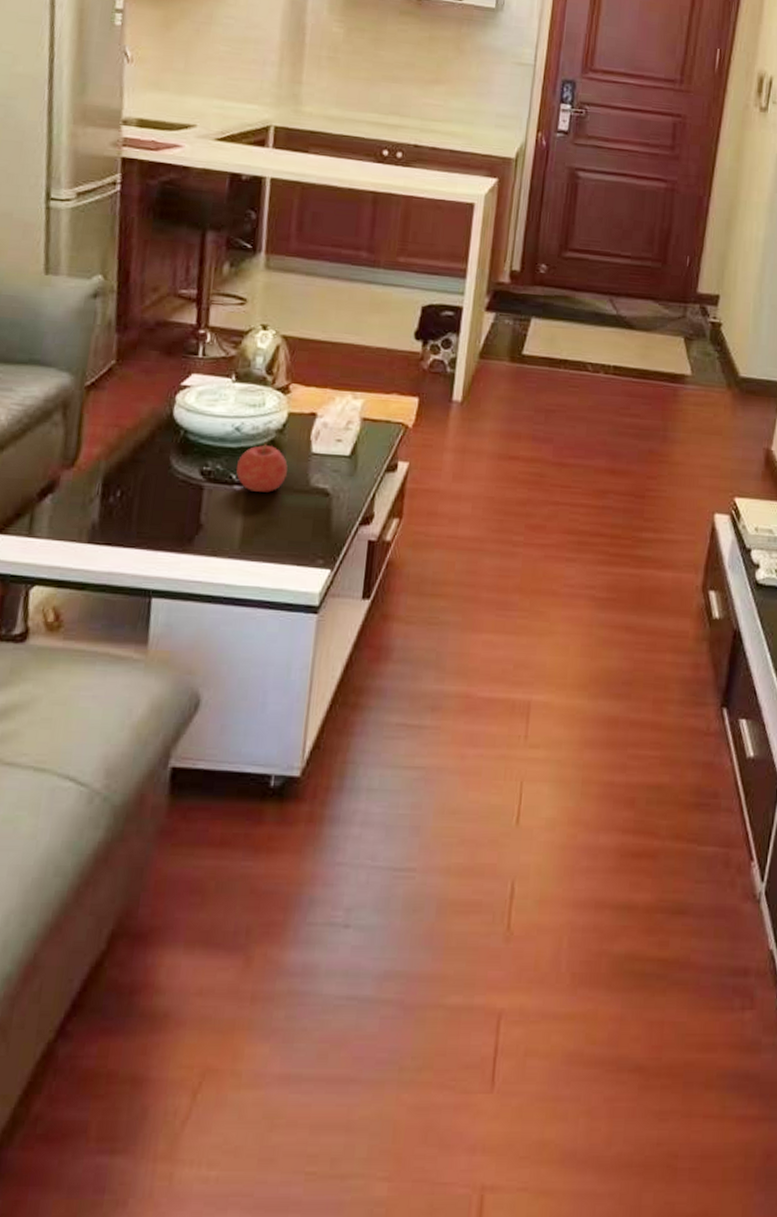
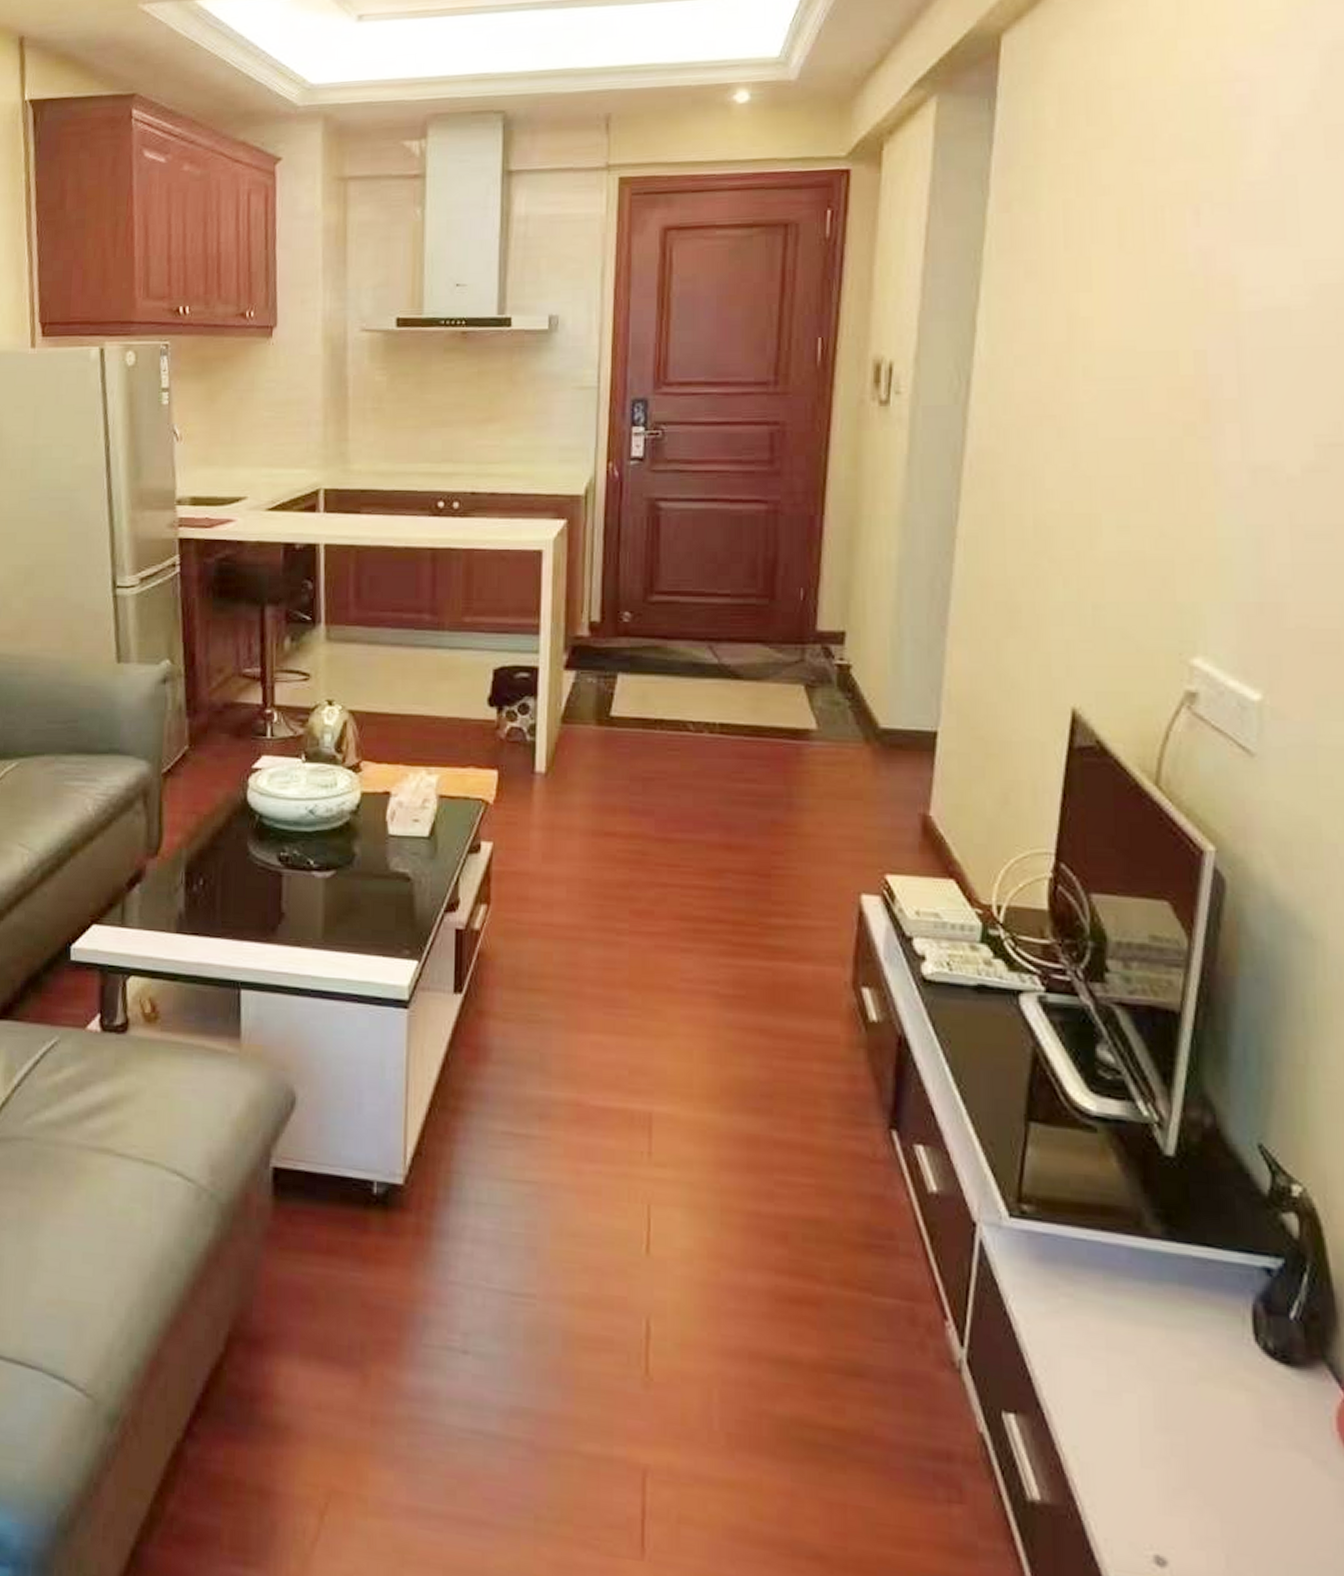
fruit: present [236,443,288,492] -> none [314,825,365,878]

